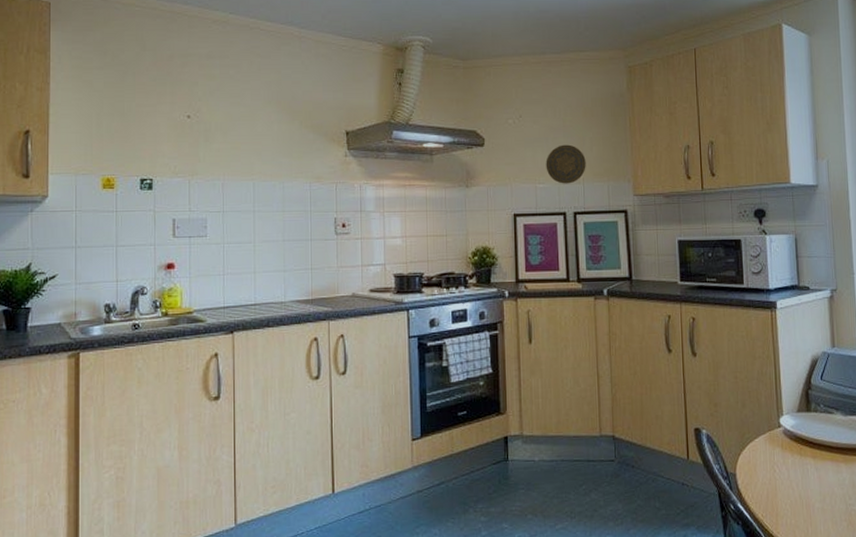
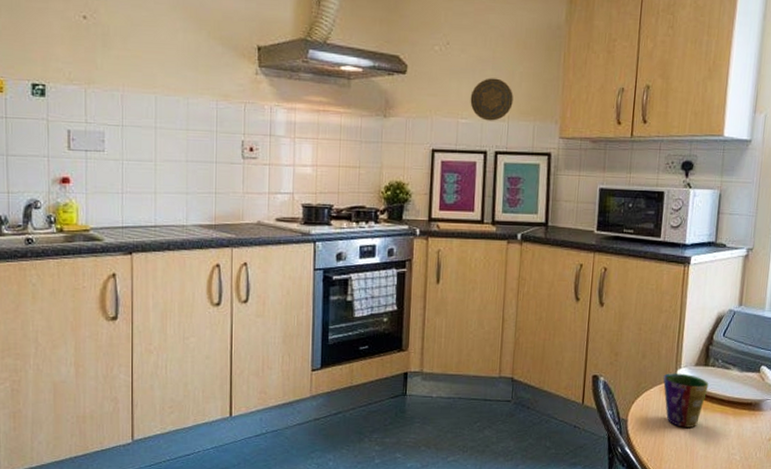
cup: none [766,421,814,479] -> present [663,373,709,427]

